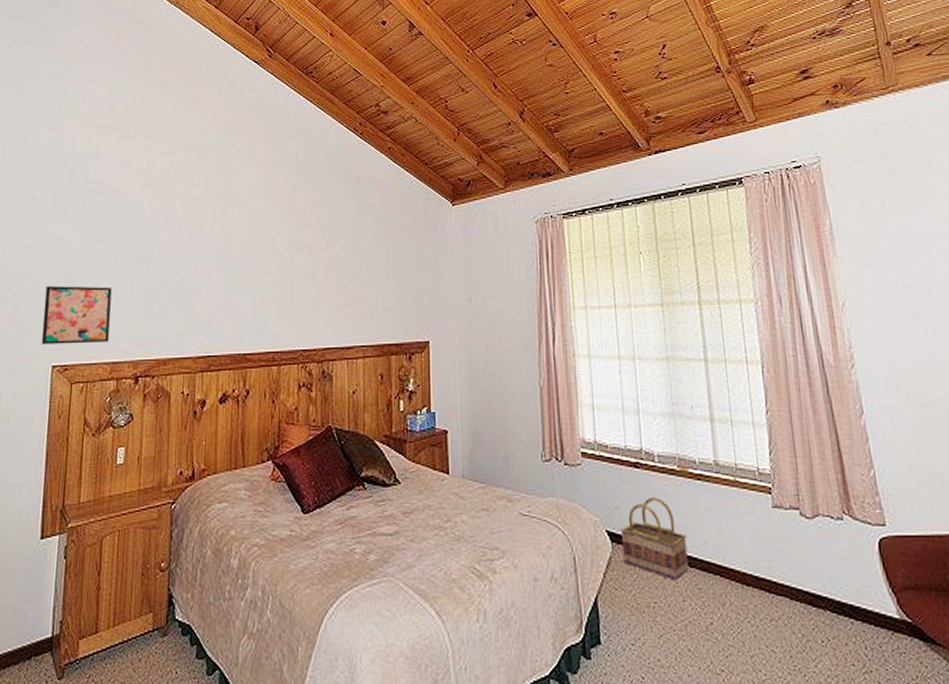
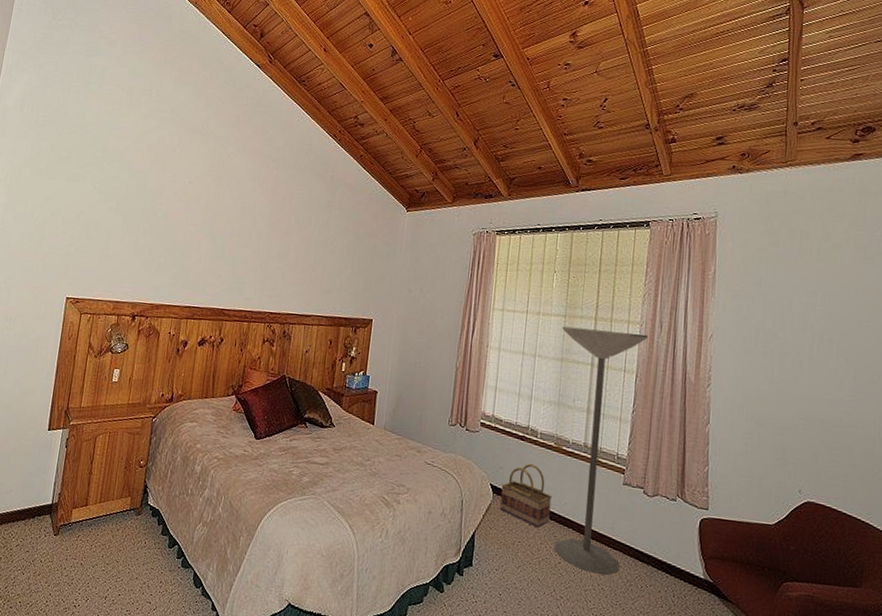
wall art: present [41,286,112,345] -> none [59,232,120,285]
floor lamp: none [661,314,790,631] -> present [553,326,648,575]

